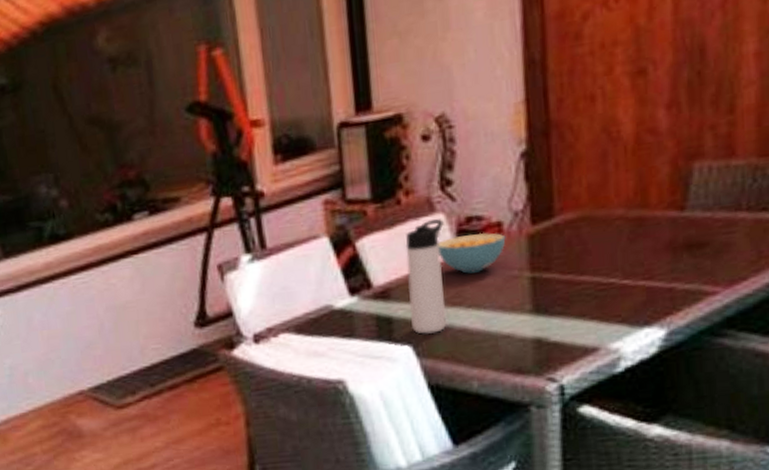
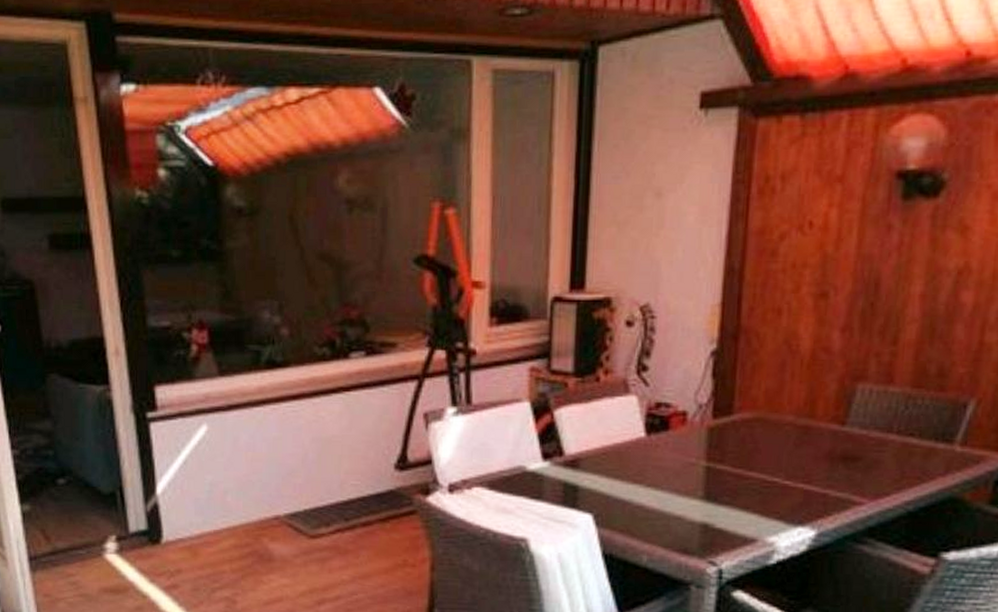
thermos bottle: present [405,219,447,334] -> none [595,400,636,506]
cereal bowl: present [438,232,506,274] -> none [627,418,689,455]

